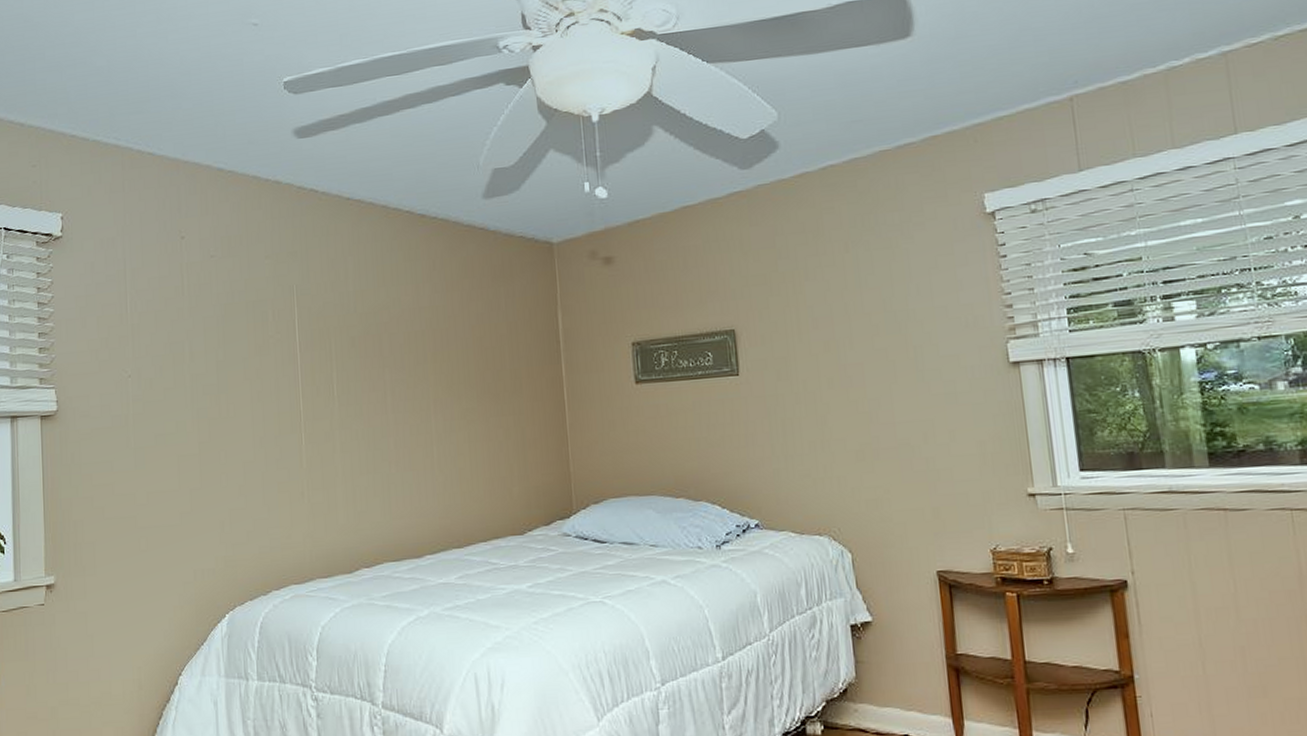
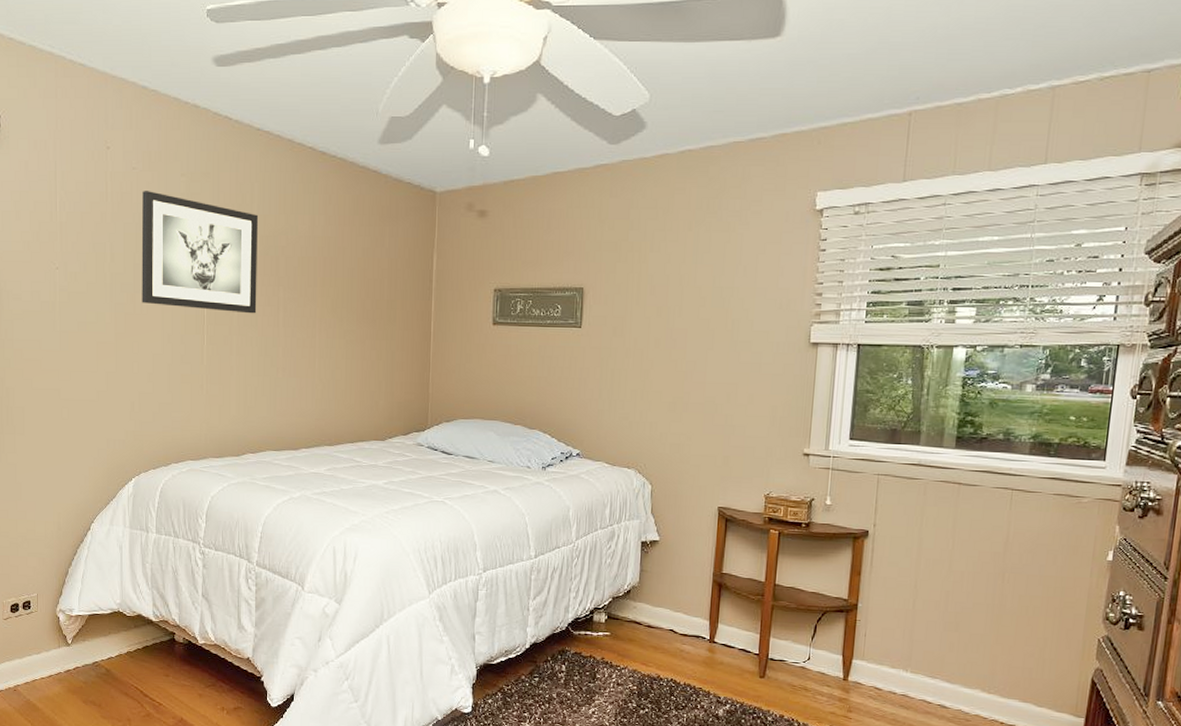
wall art: none [223,278,361,405] -> present [141,191,259,314]

